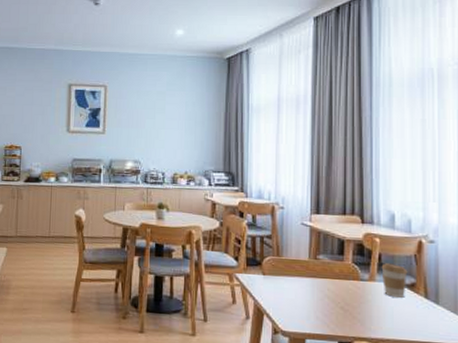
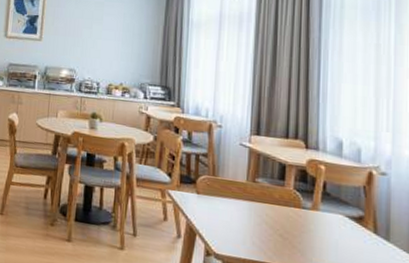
coffee cup: present [381,263,408,298] -> none [326,192,355,231]

